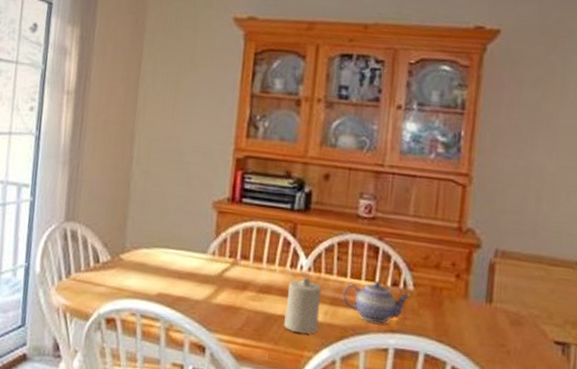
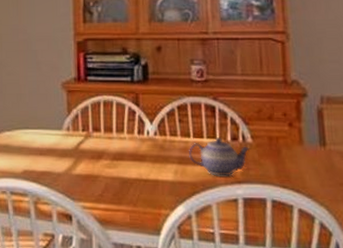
candle: present [284,277,322,334] -> none [139,141,172,193]

